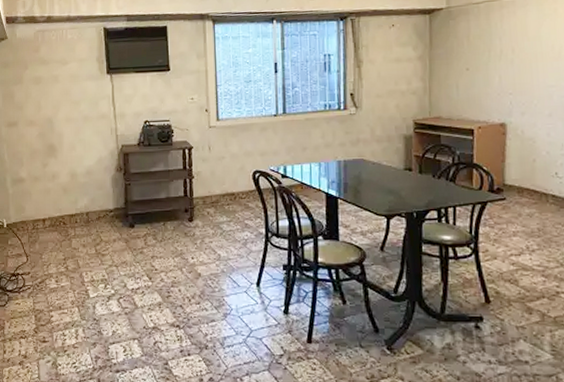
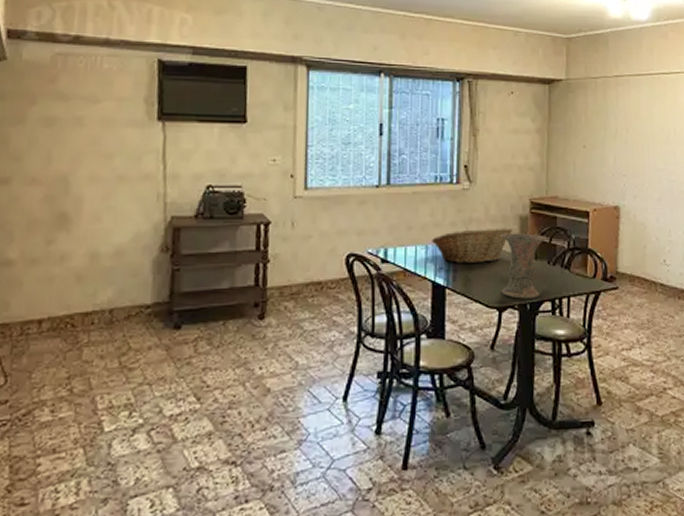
fruit basket: none [324,146,398,177] -> present [432,227,513,263]
vase: none [387,150,432,208] -> present [501,233,548,299]

